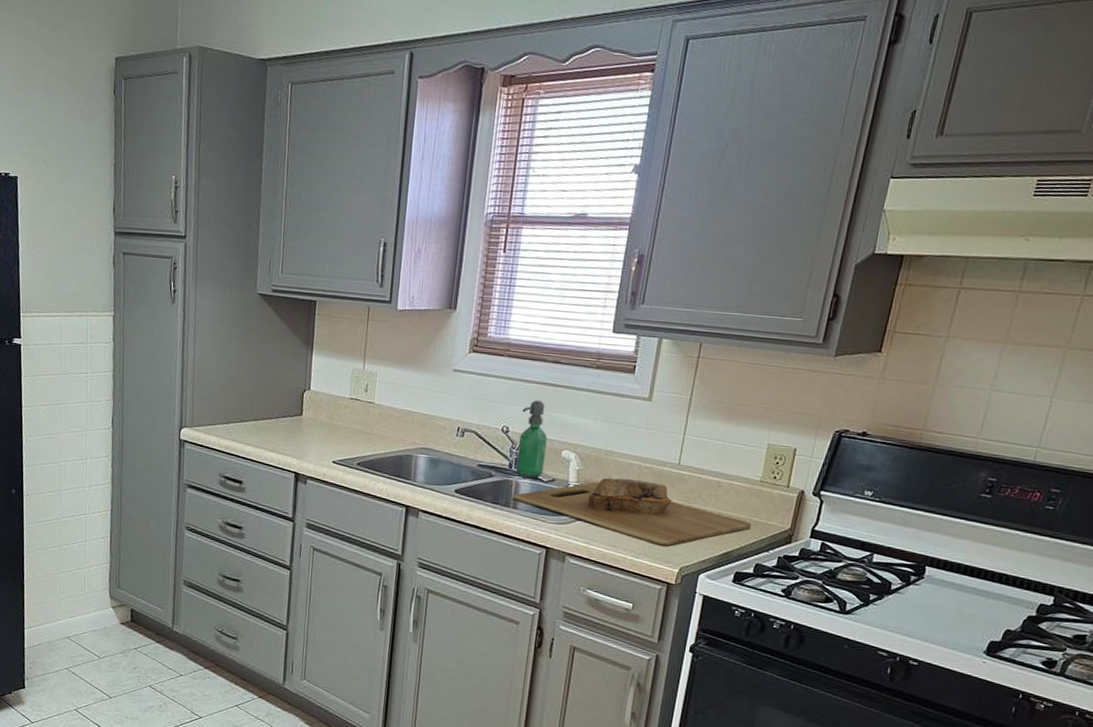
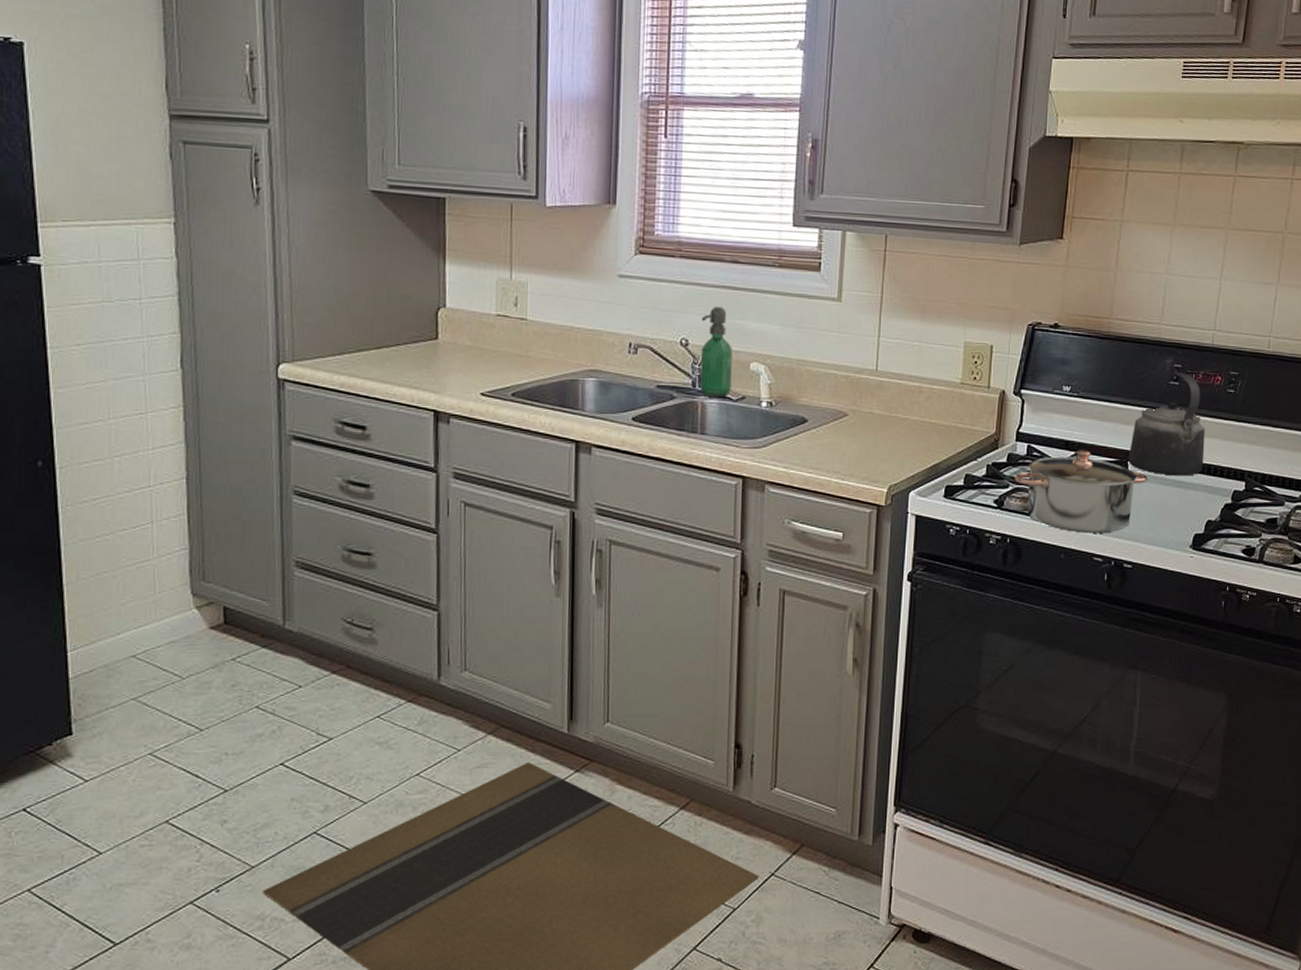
cutting board: present [512,477,752,548] -> none [699,390,957,465]
cooking pot: none [804,551,946,631] -> present [1014,450,1148,533]
kettle: none [926,481,1016,586] -> present [1128,369,1205,476]

